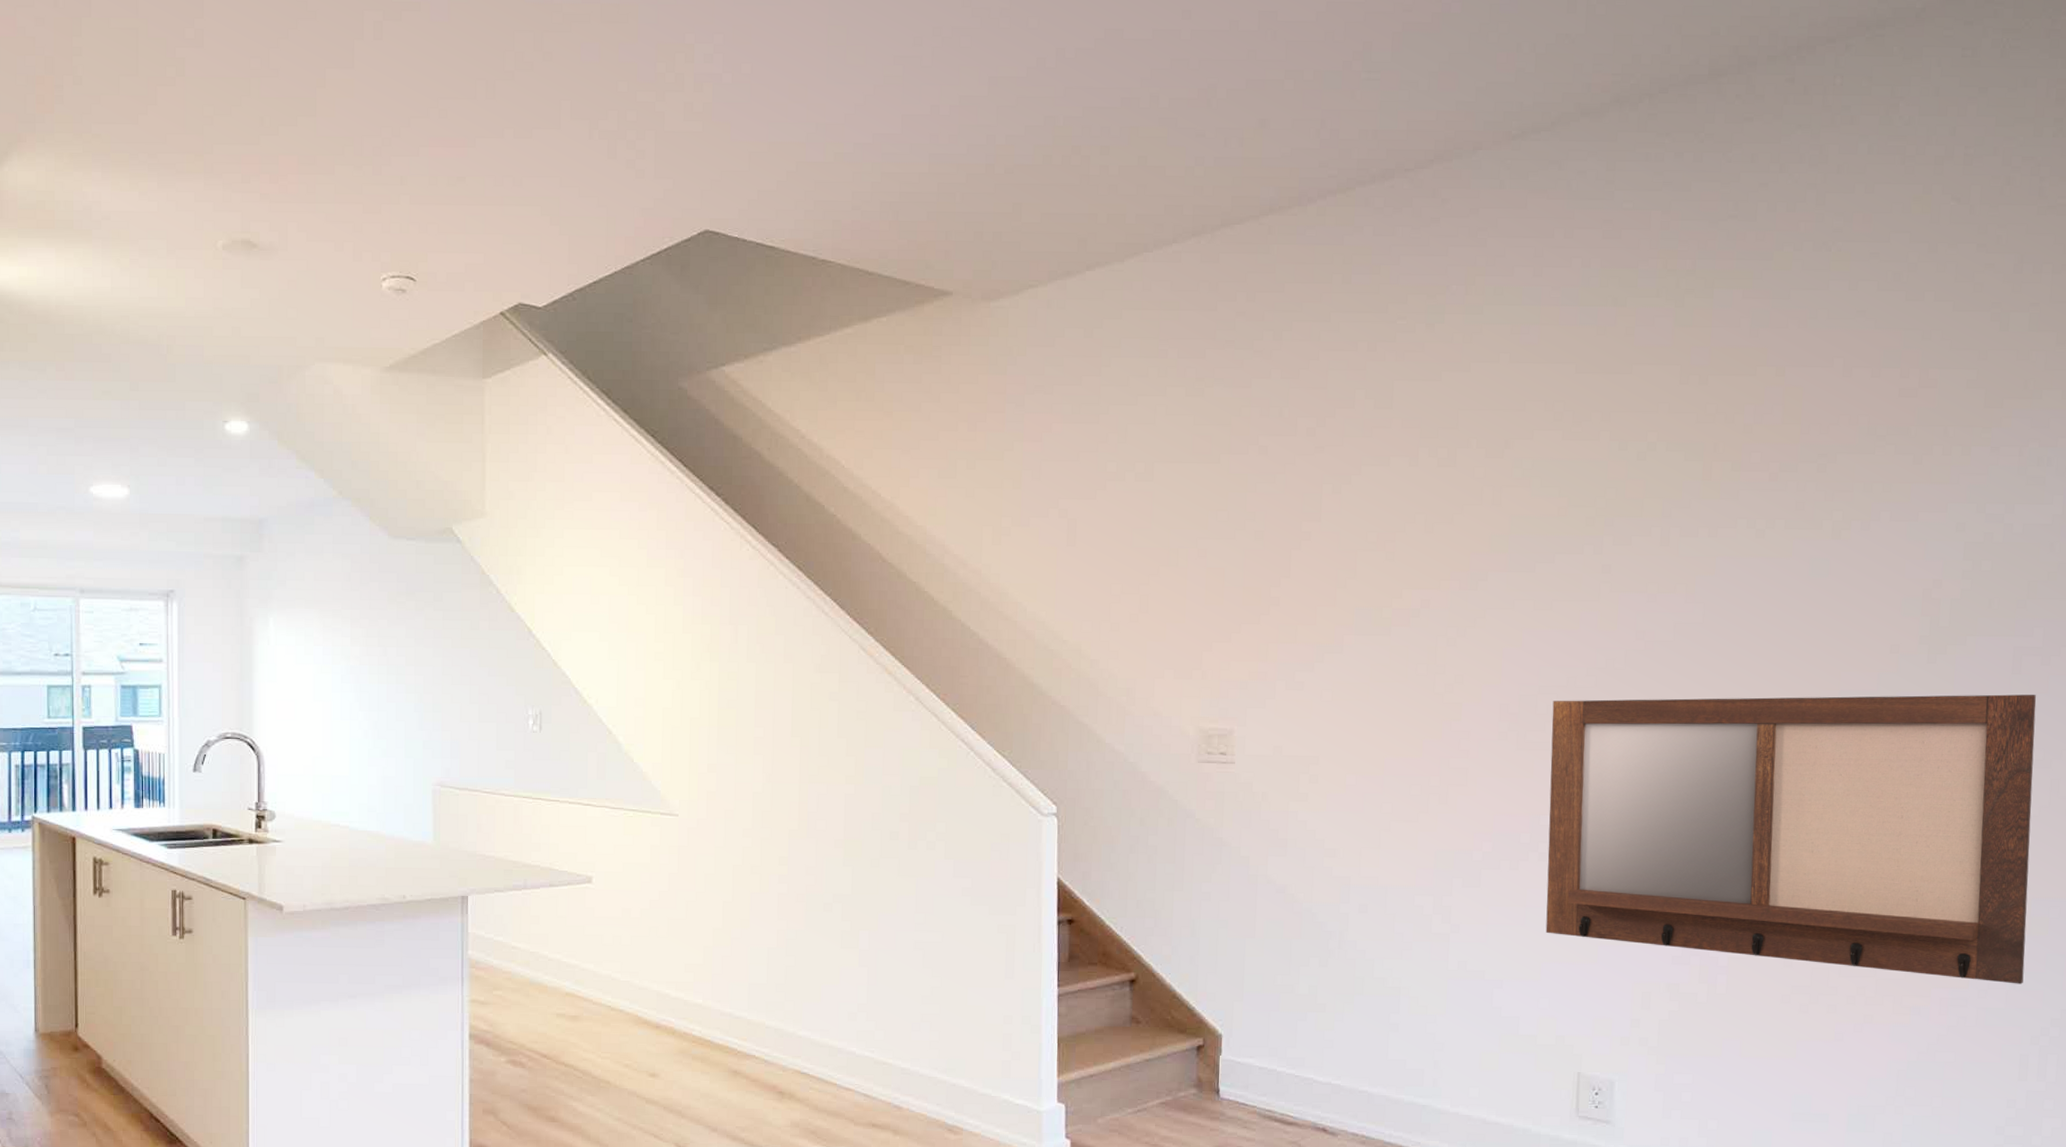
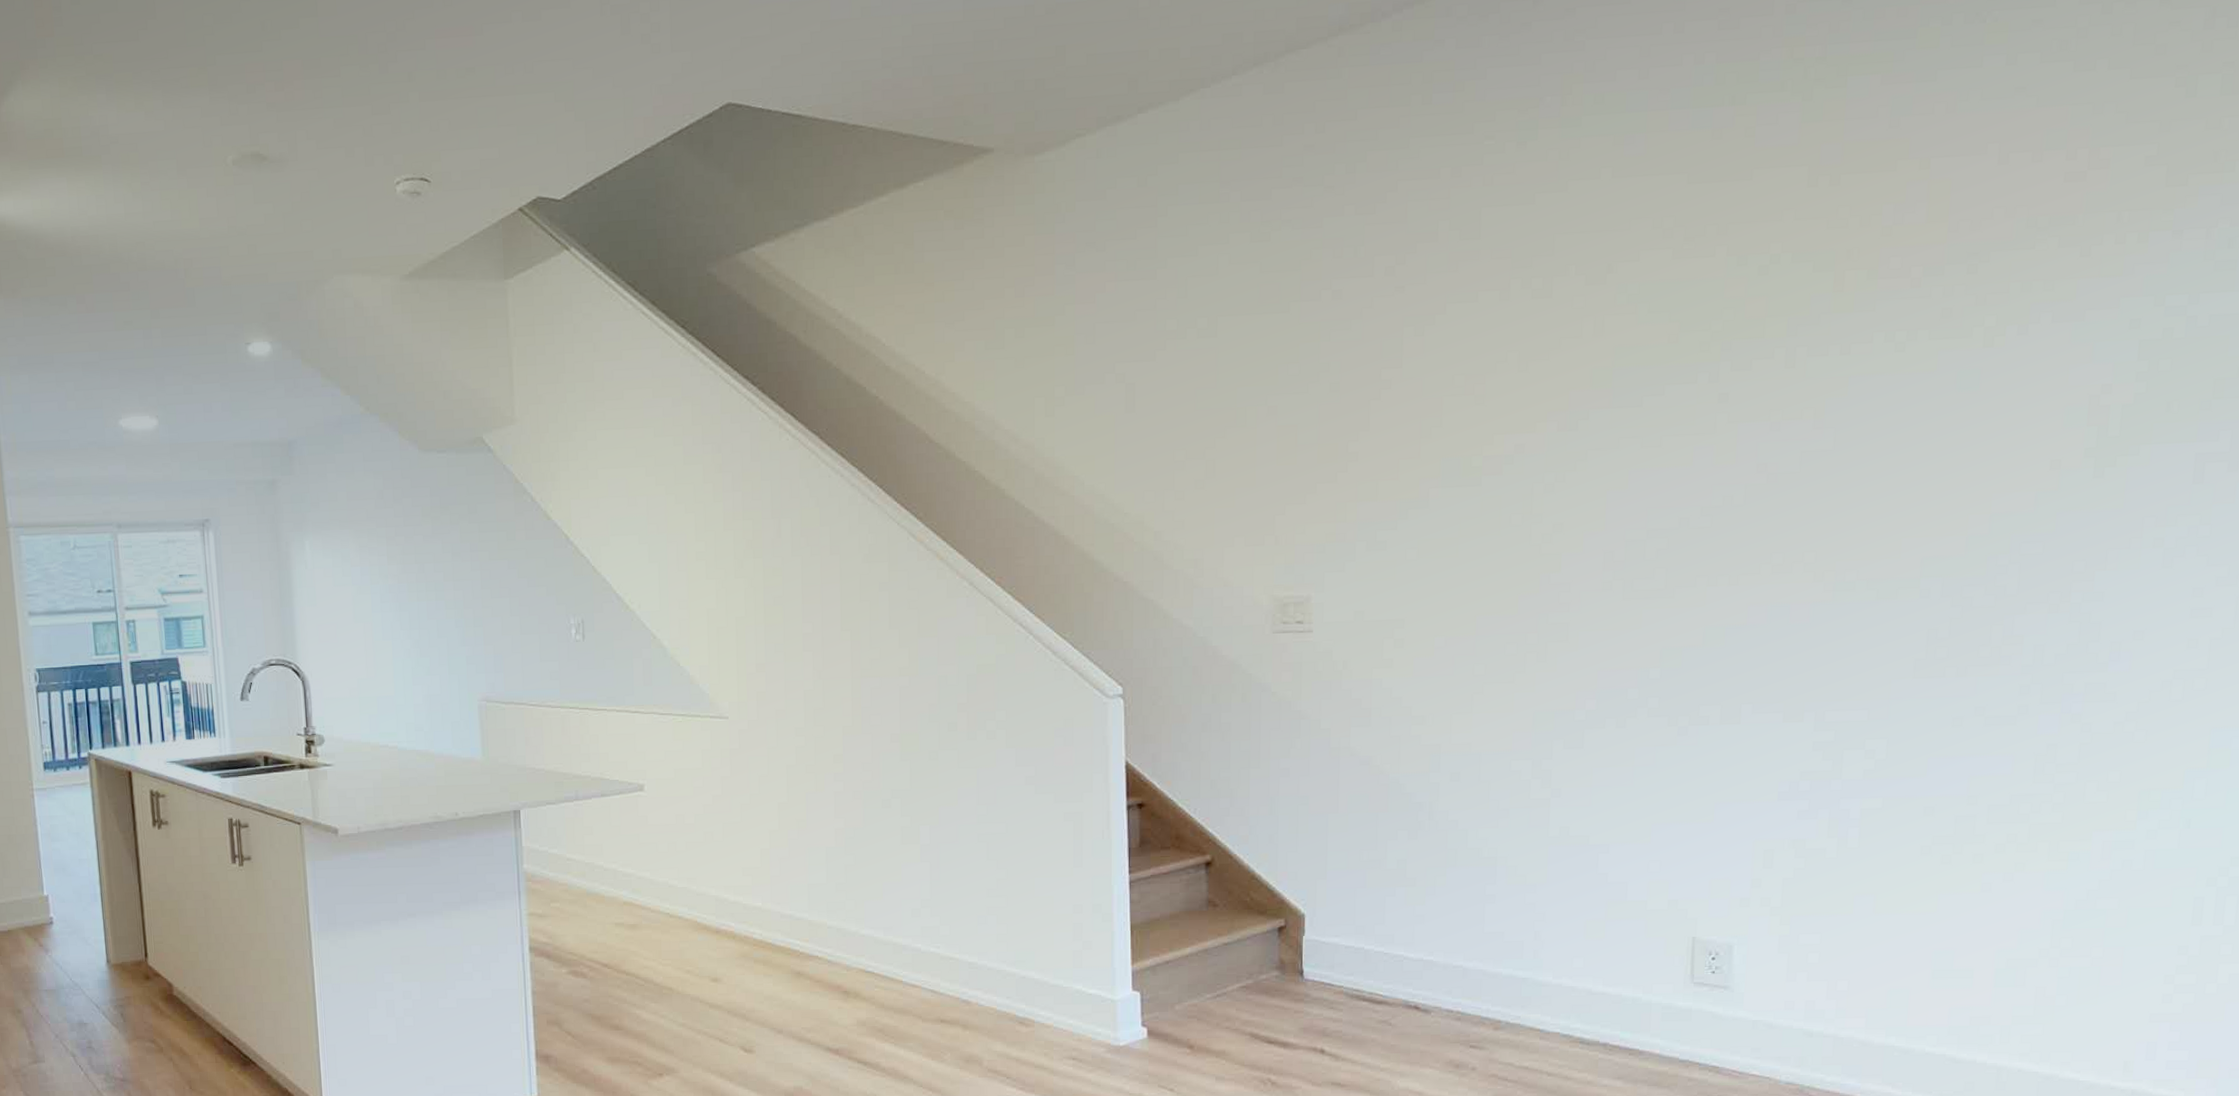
writing board: present [1545,694,2037,984] -> none [1656,505,2221,823]

